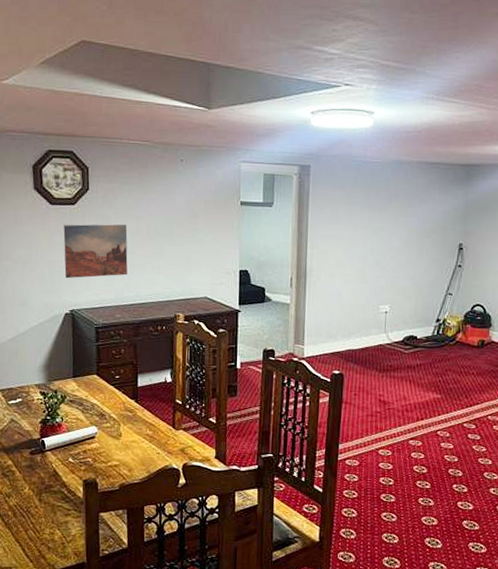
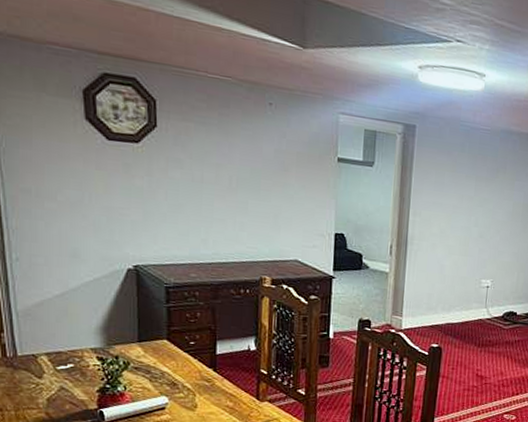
wall art: present [63,224,128,279] -> none [124,165,205,230]

